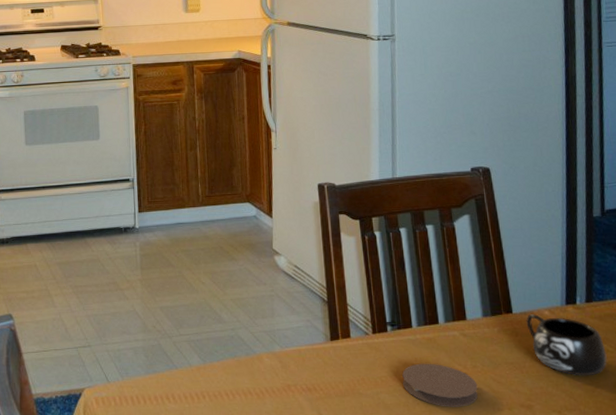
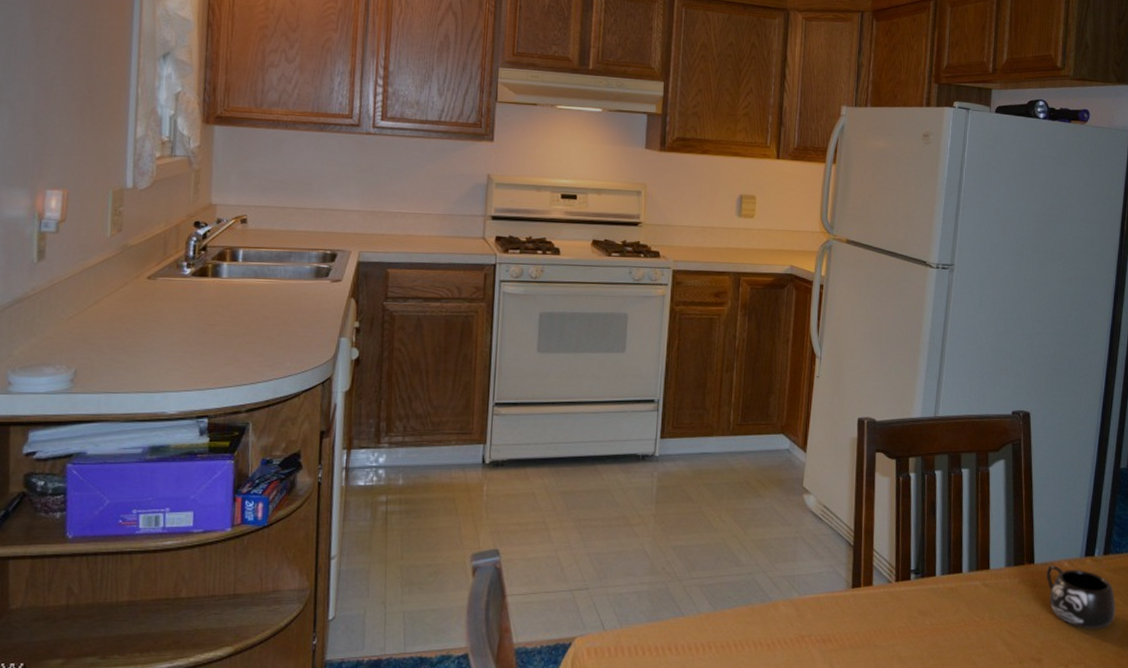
coaster: present [402,363,478,407] -> none [919,614,993,660]

